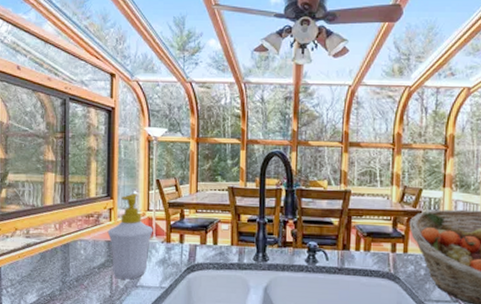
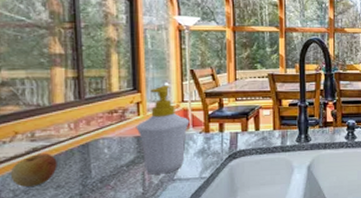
apple: none [9,249,44,278] -> present [10,154,57,187]

